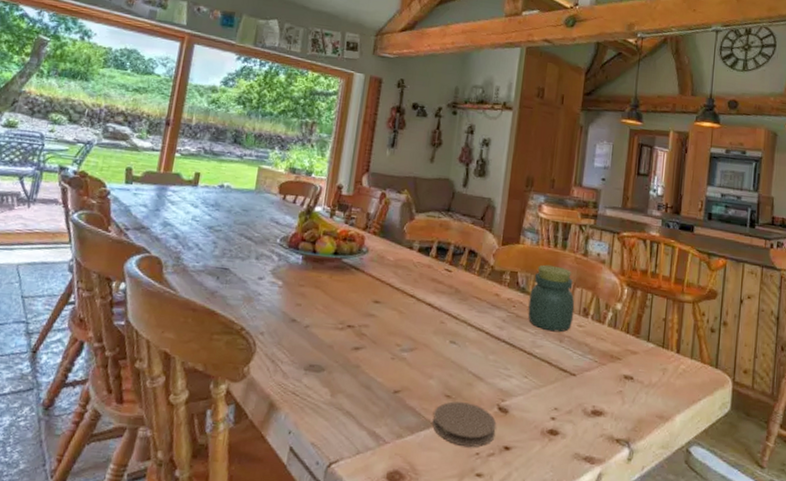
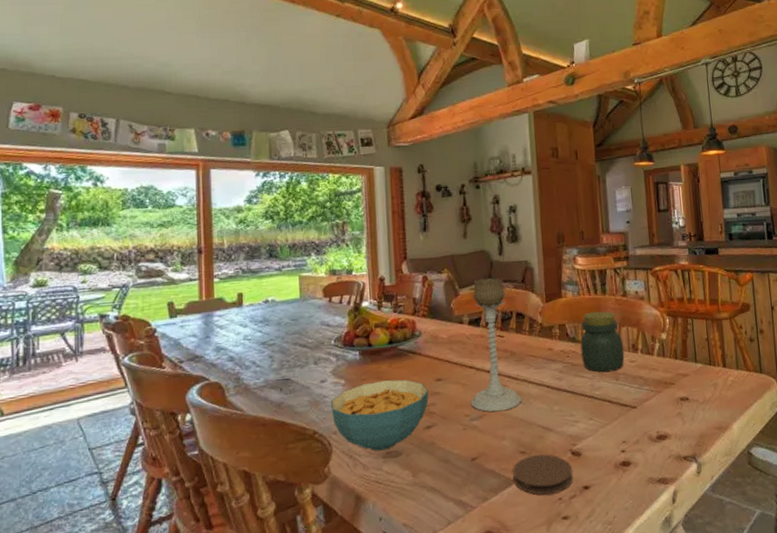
cereal bowl: none [262,289,365,363] -> present [331,379,429,451]
candle holder: none [404,207,462,349] -> present [470,278,522,412]

